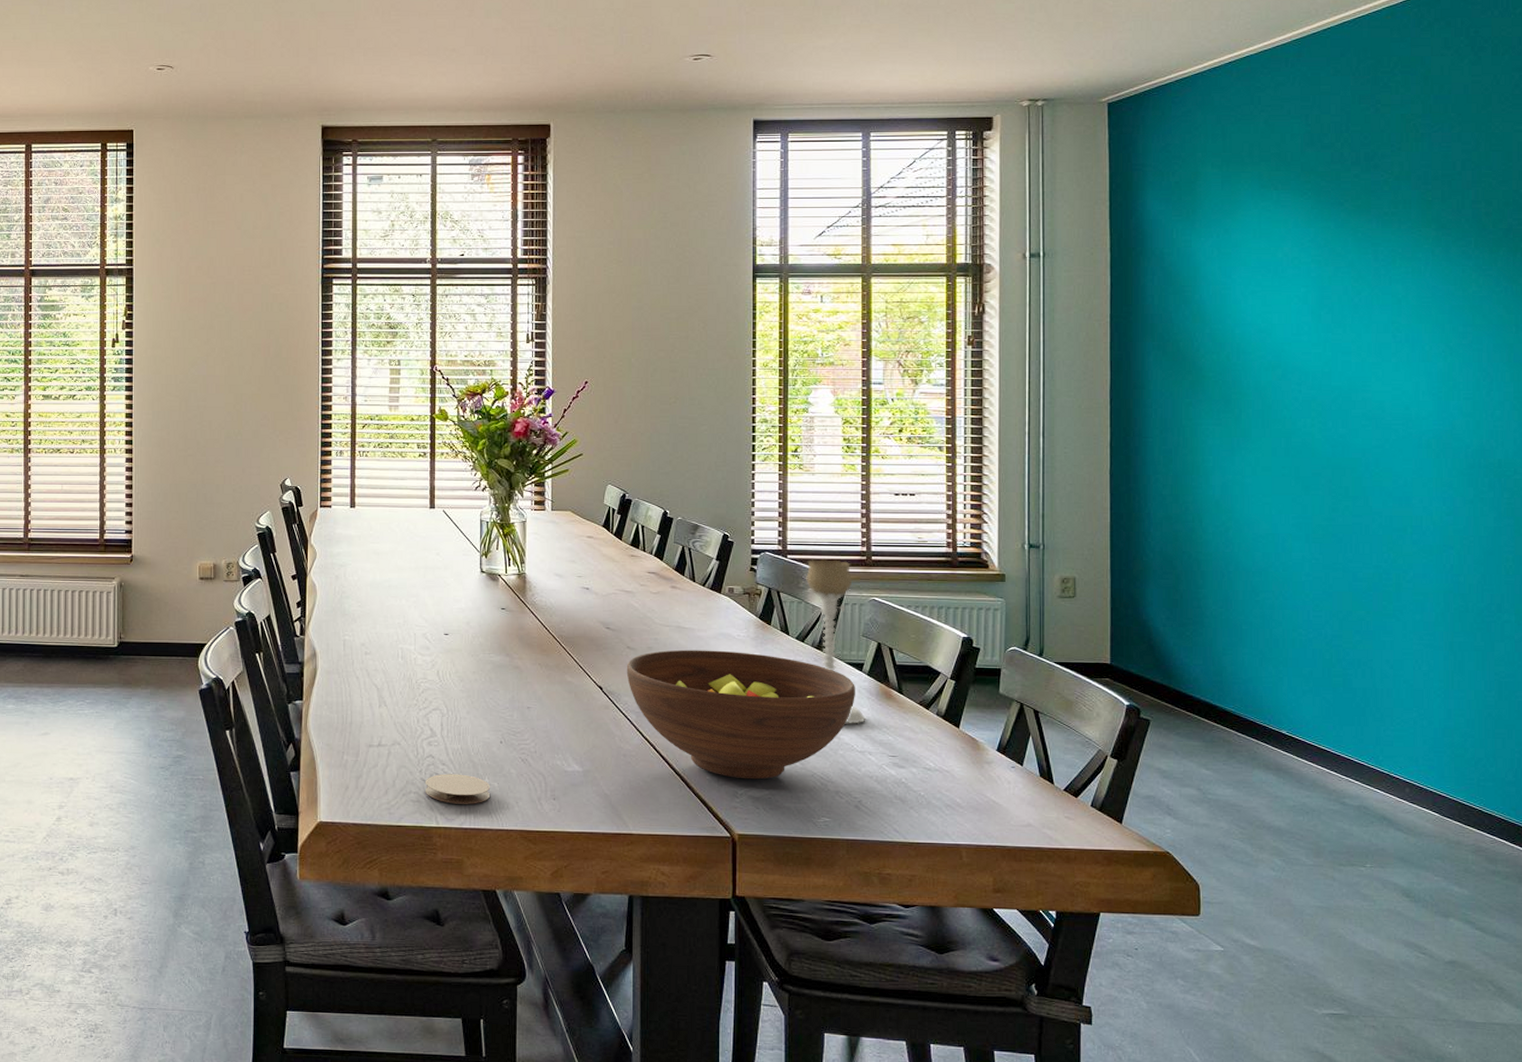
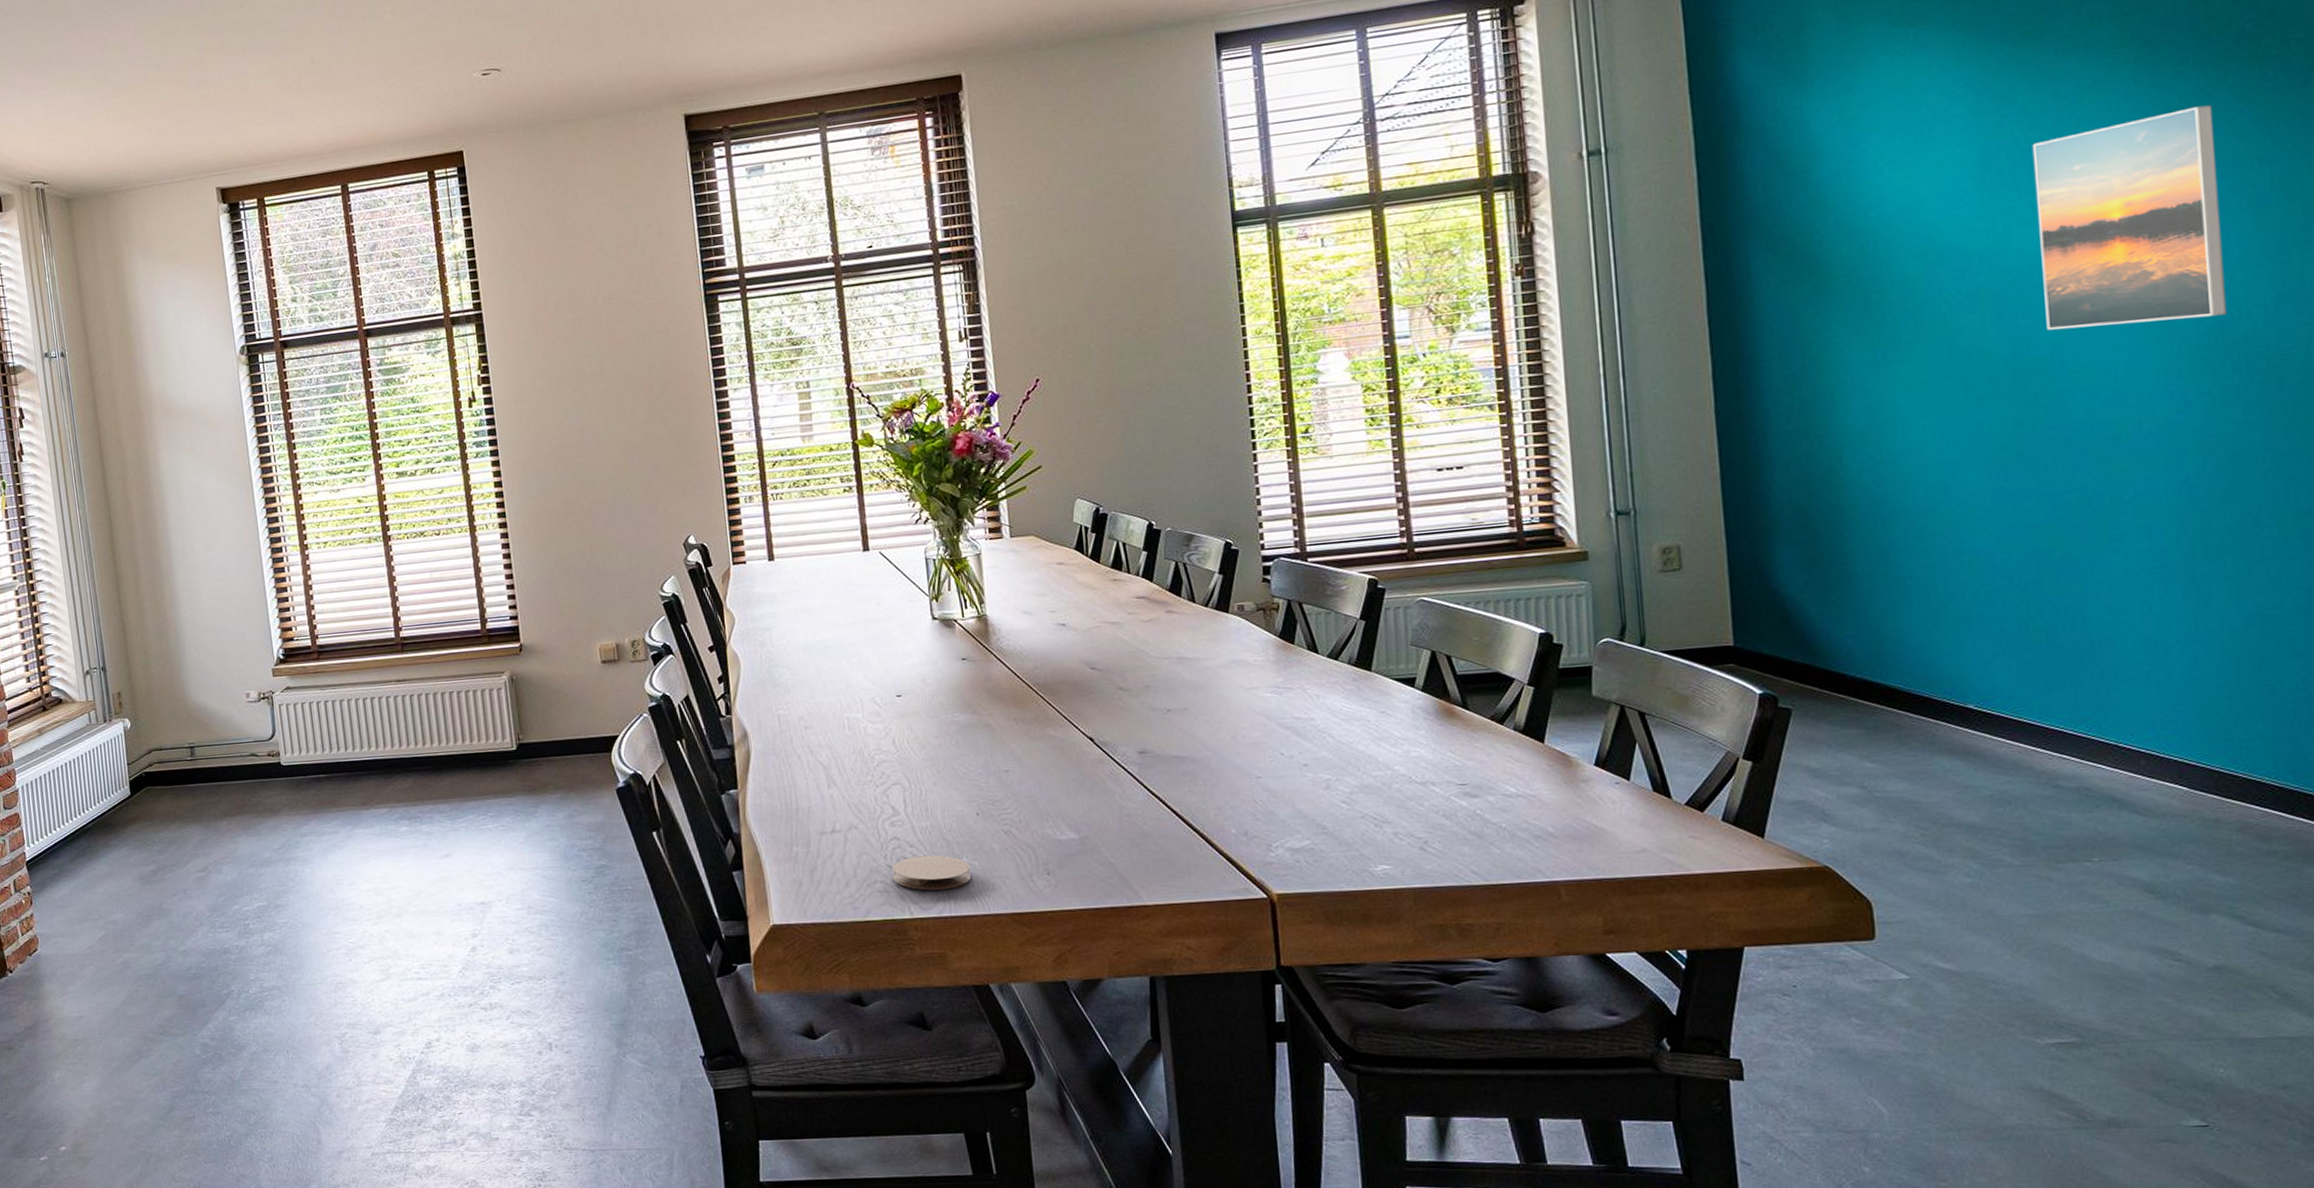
fruit bowl: present [626,649,855,780] -> none [1120,679,1409,829]
candle holder: present [806,558,866,724] -> none [1333,557,1425,752]
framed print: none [1356,280,1487,443] -> present [2032,105,2226,330]

